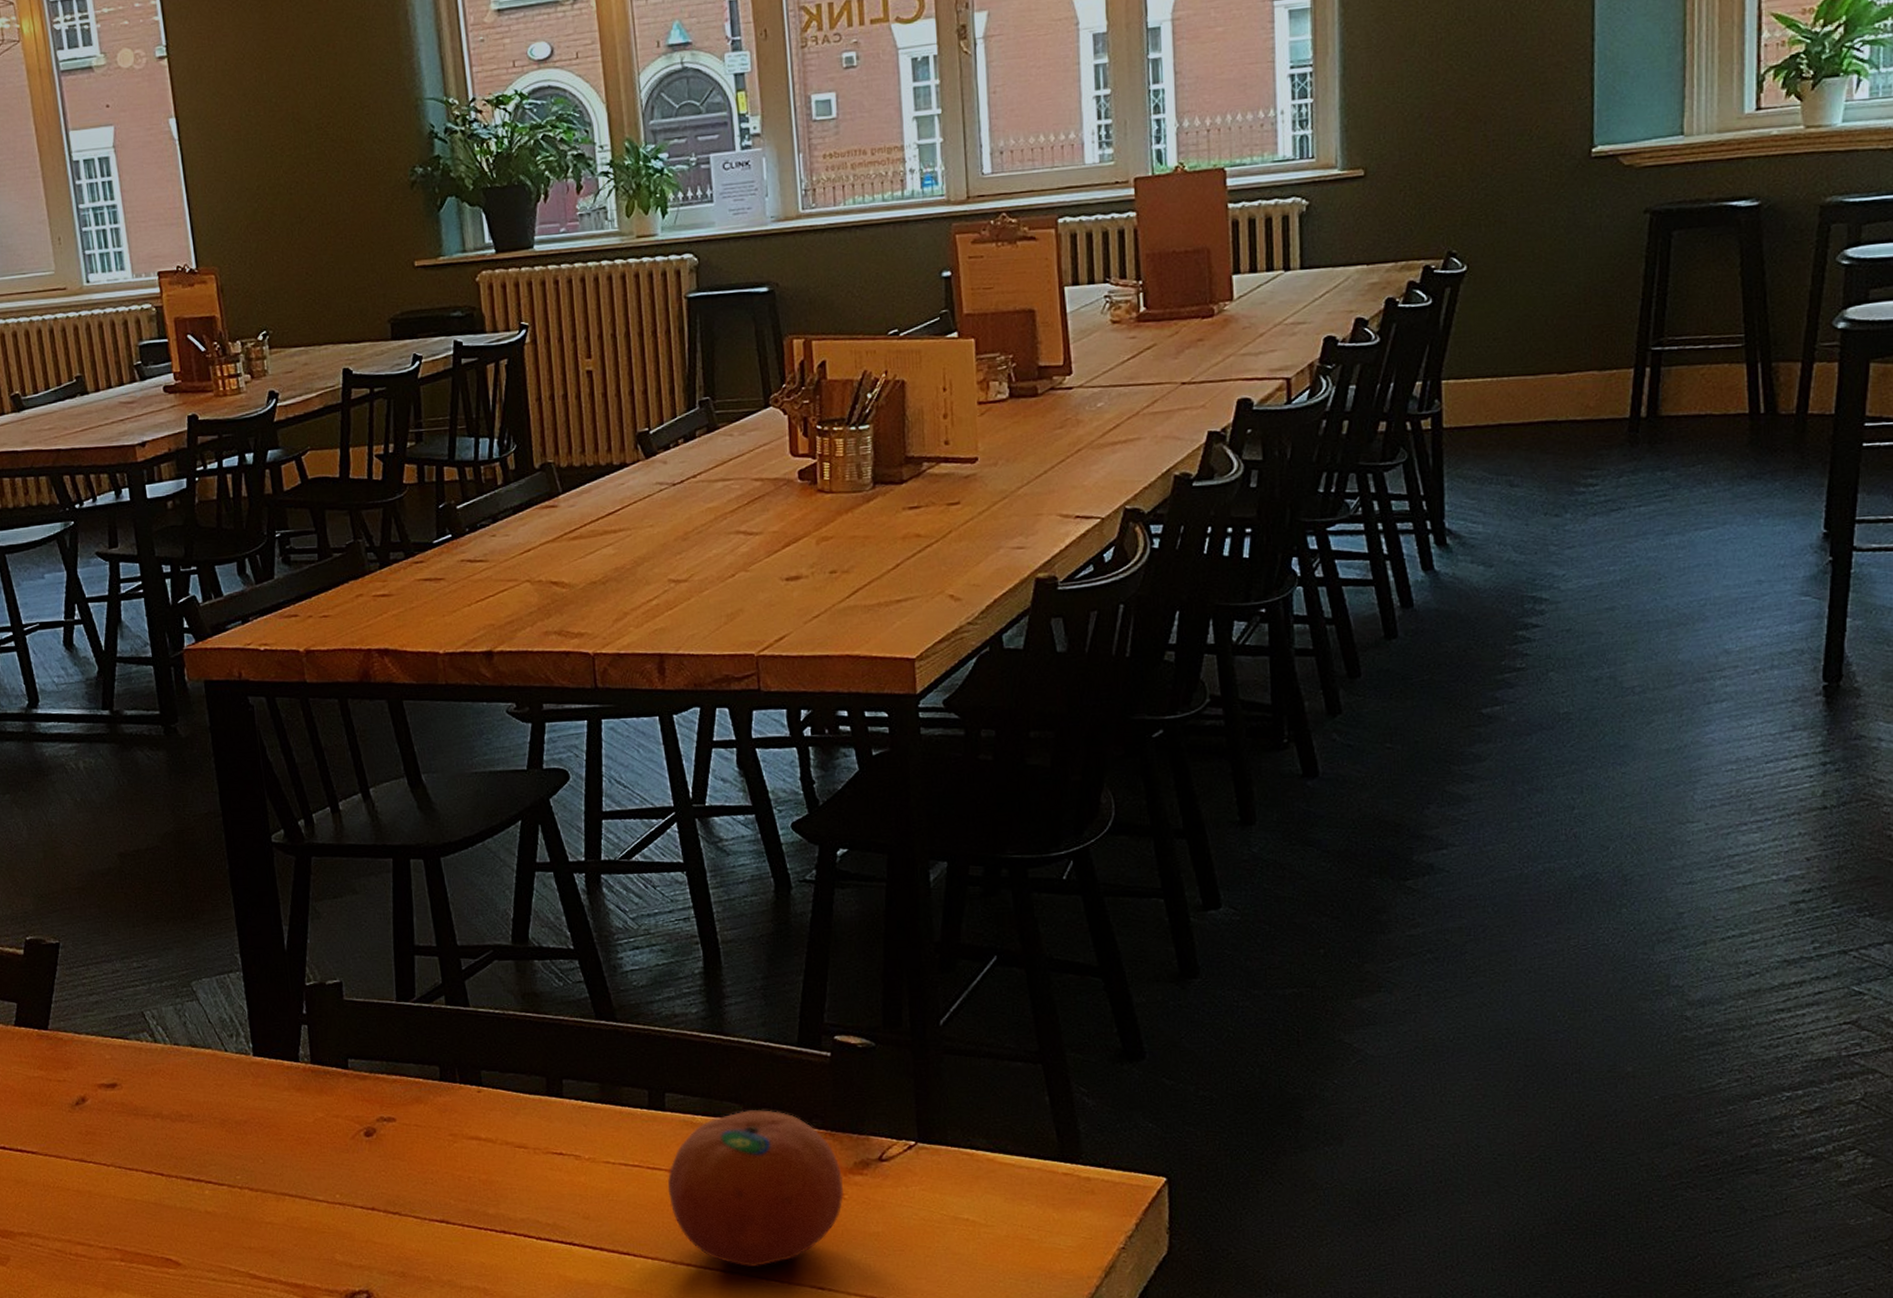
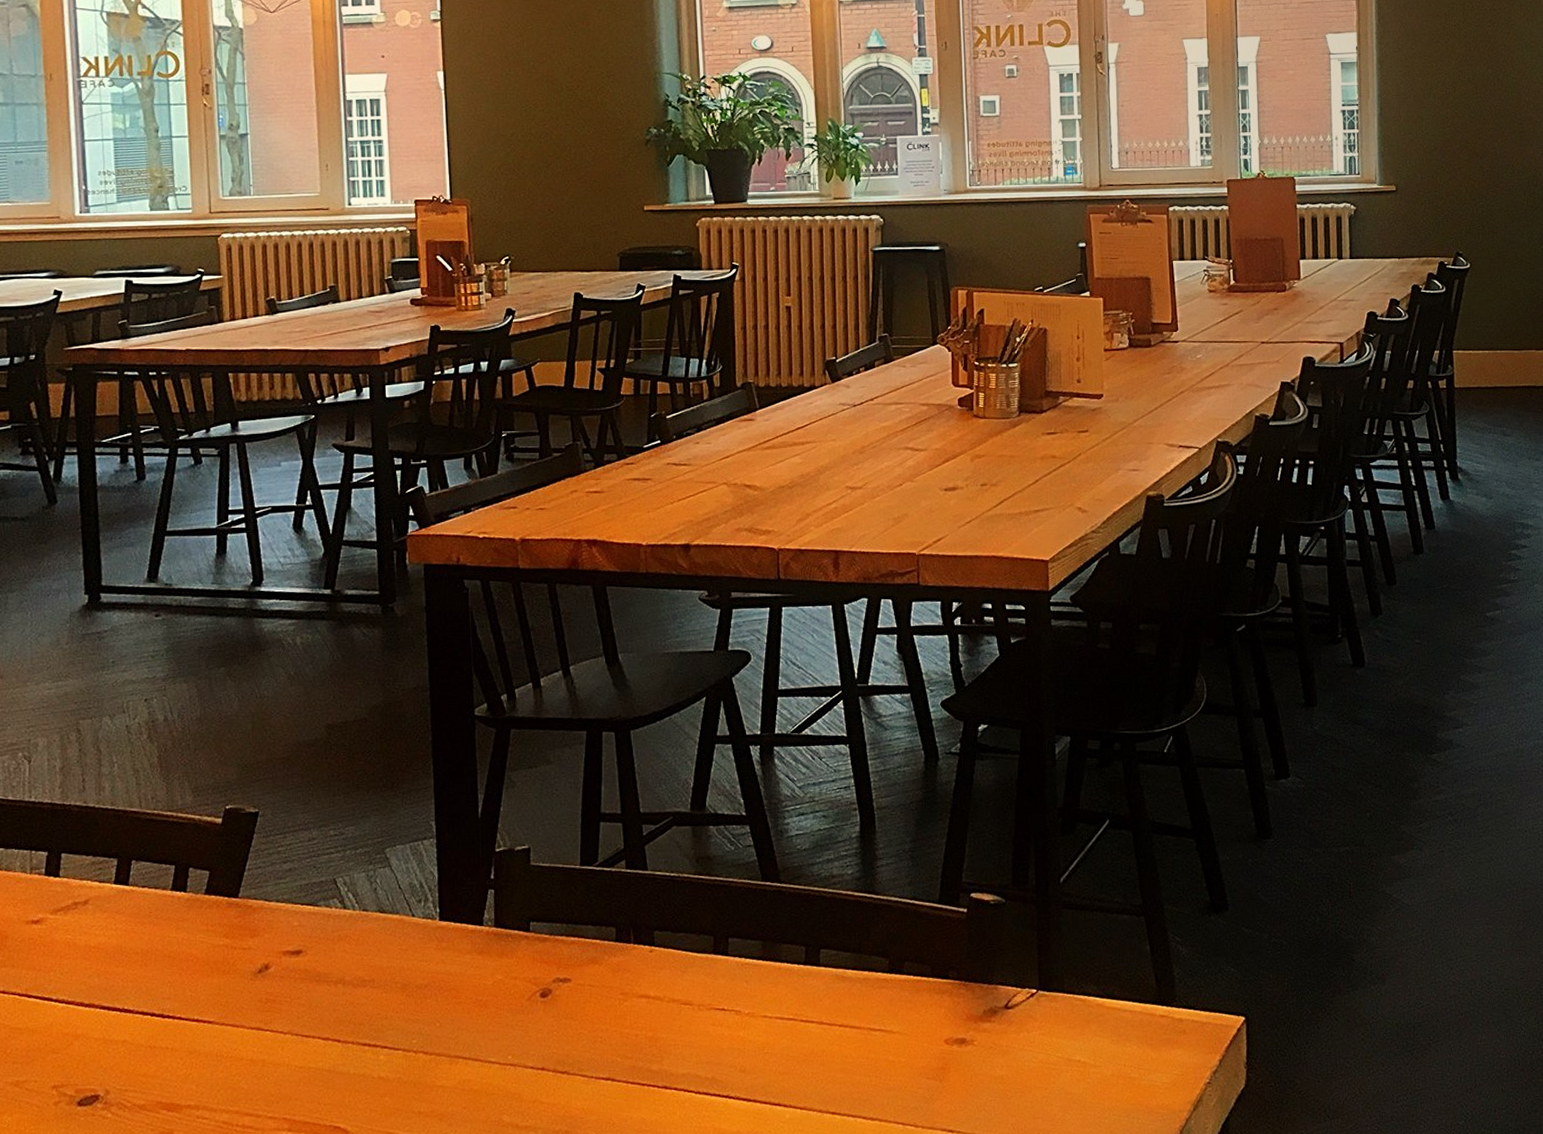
fruit: present [667,1110,843,1267] -> none [818,963,973,1113]

